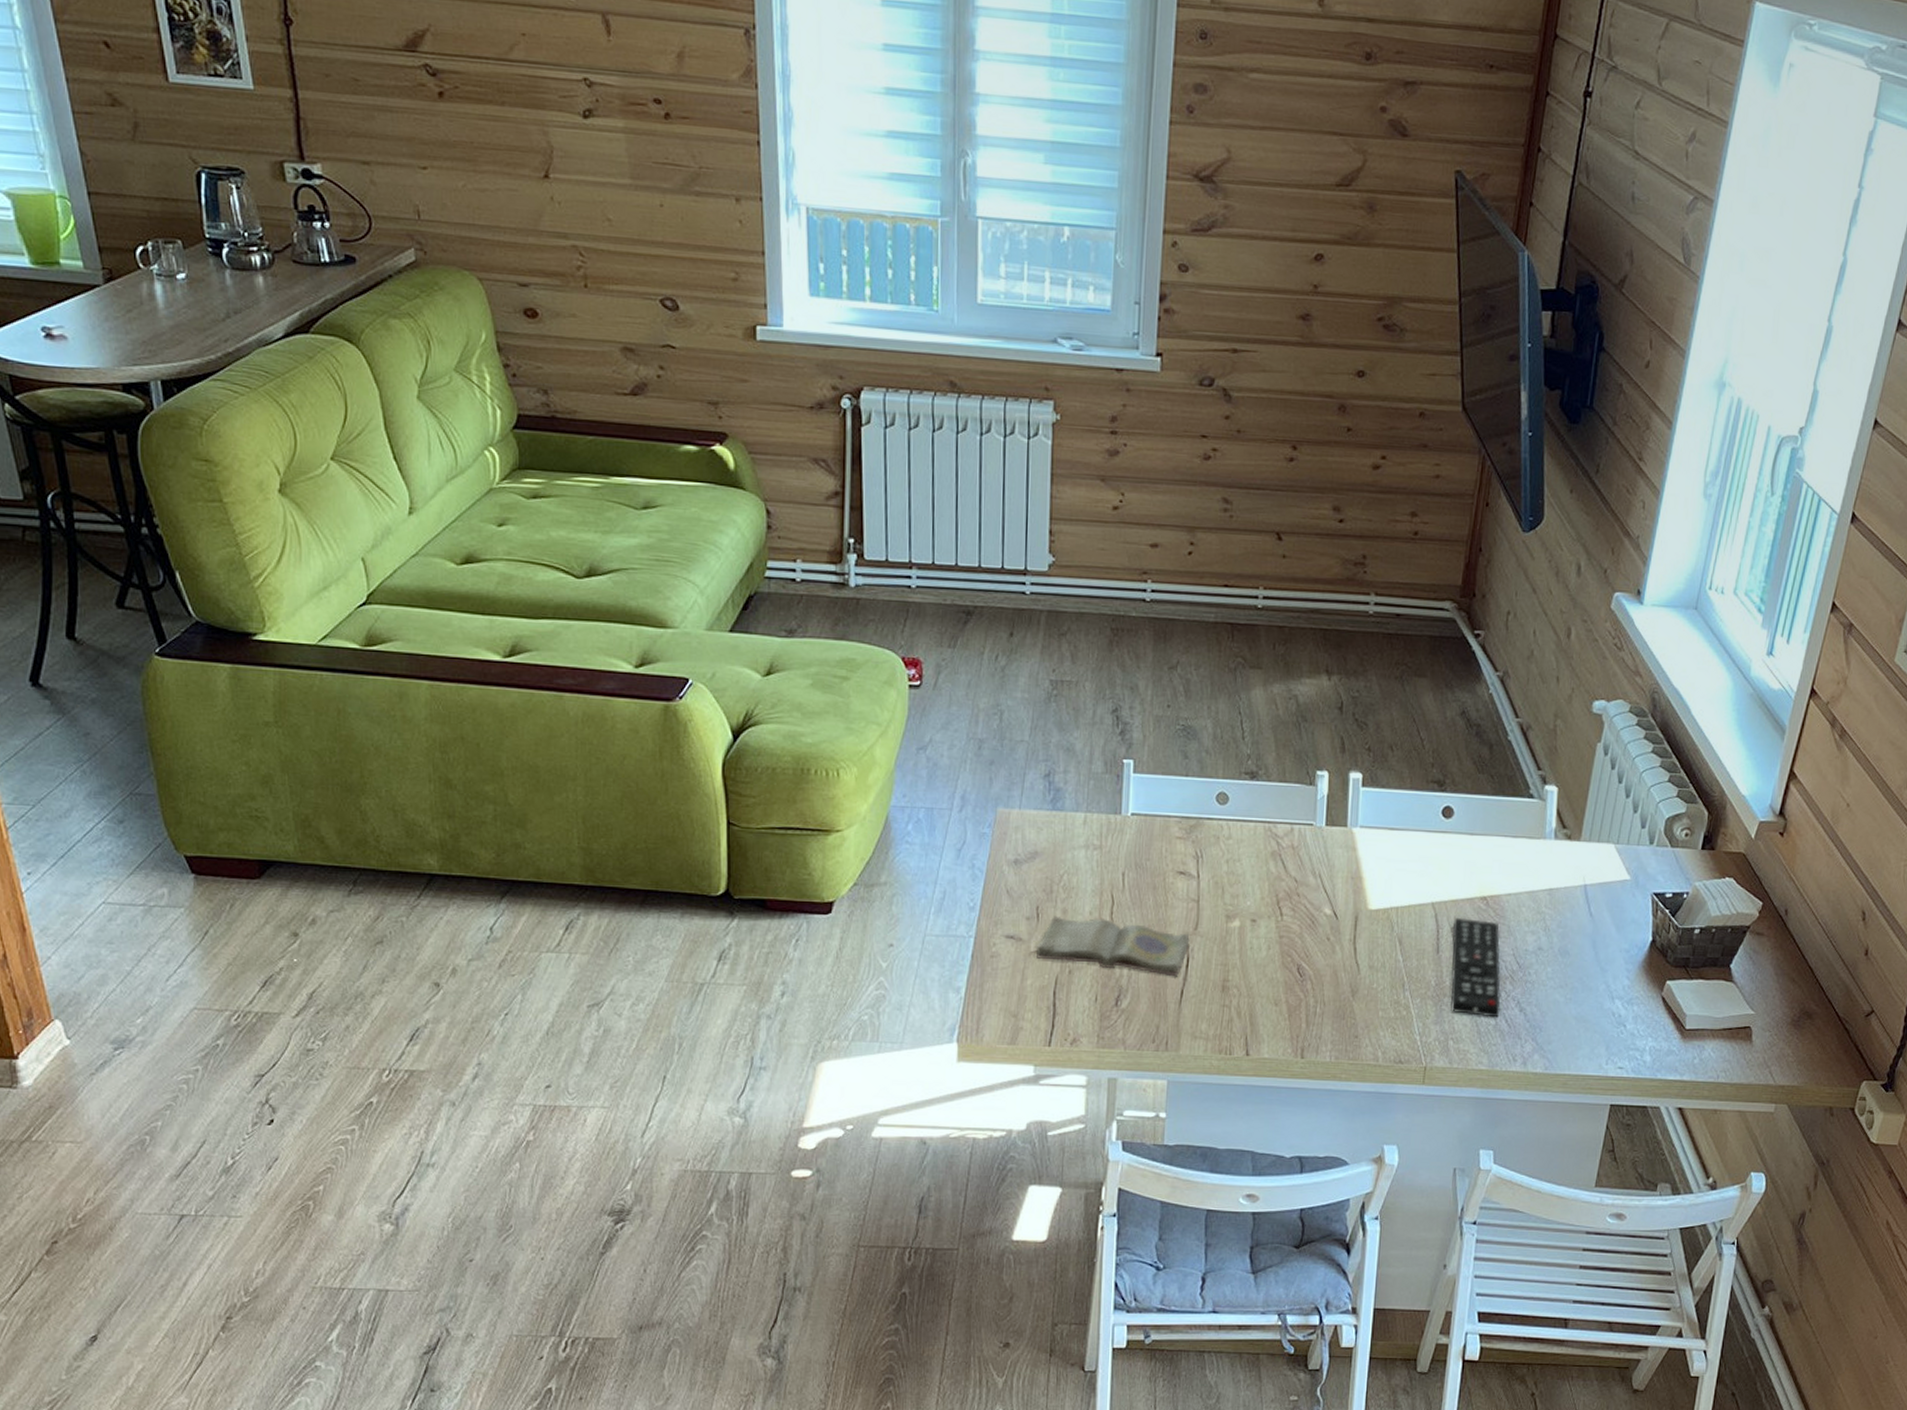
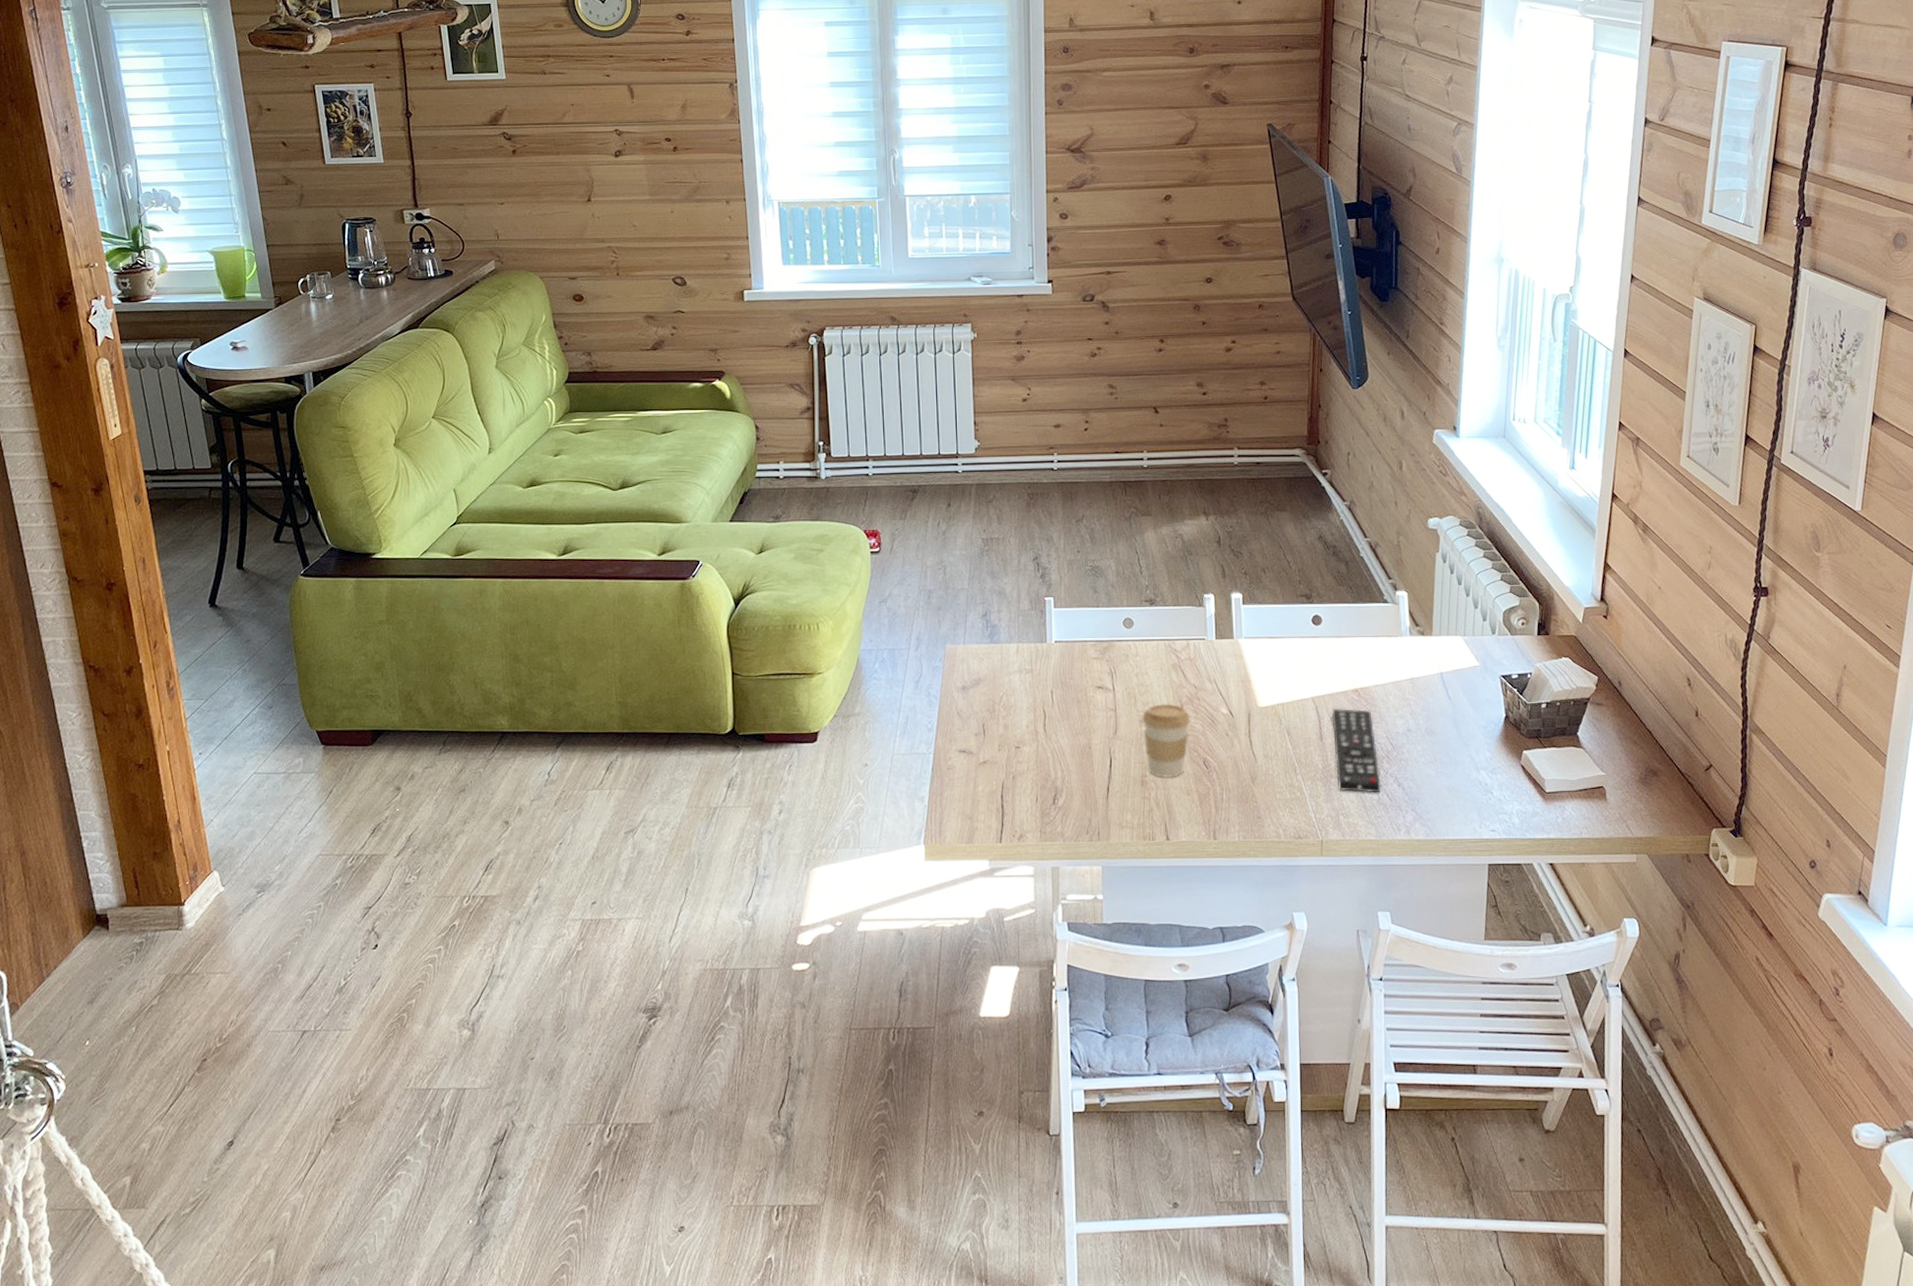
diary: present [1037,915,1190,977] -> none [985,730,1111,776]
coffee cup: none [1229,897,1287,985] -> present [1142,704,1191,779]

